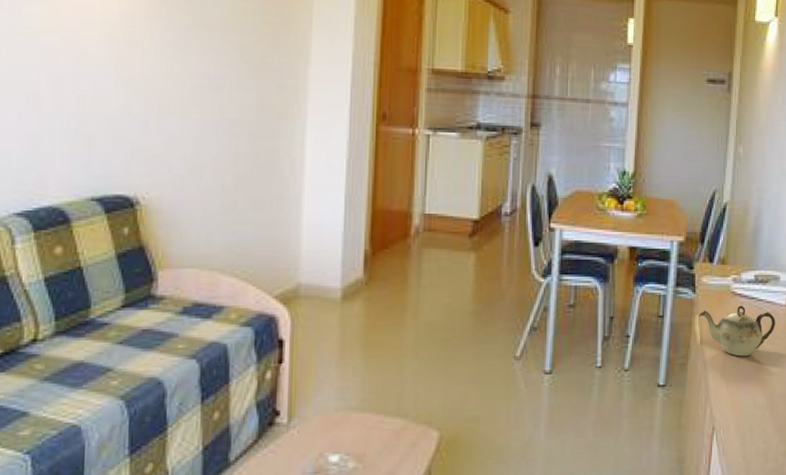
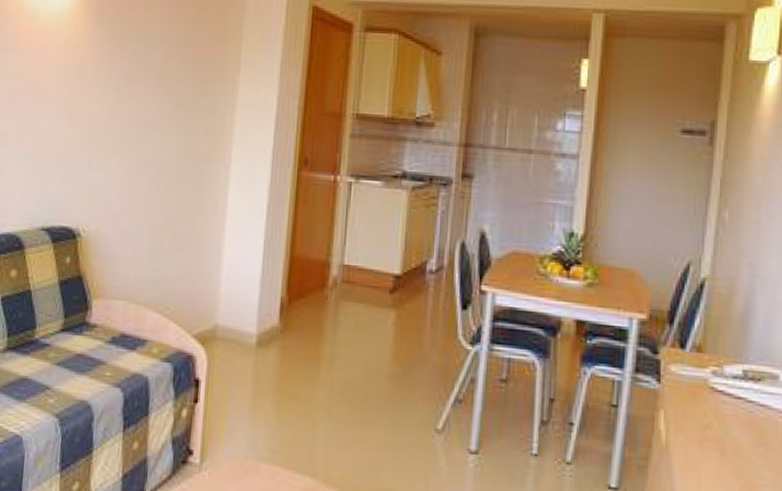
teapot: present [698,305,775,357] -> none [664,404,772,470]

